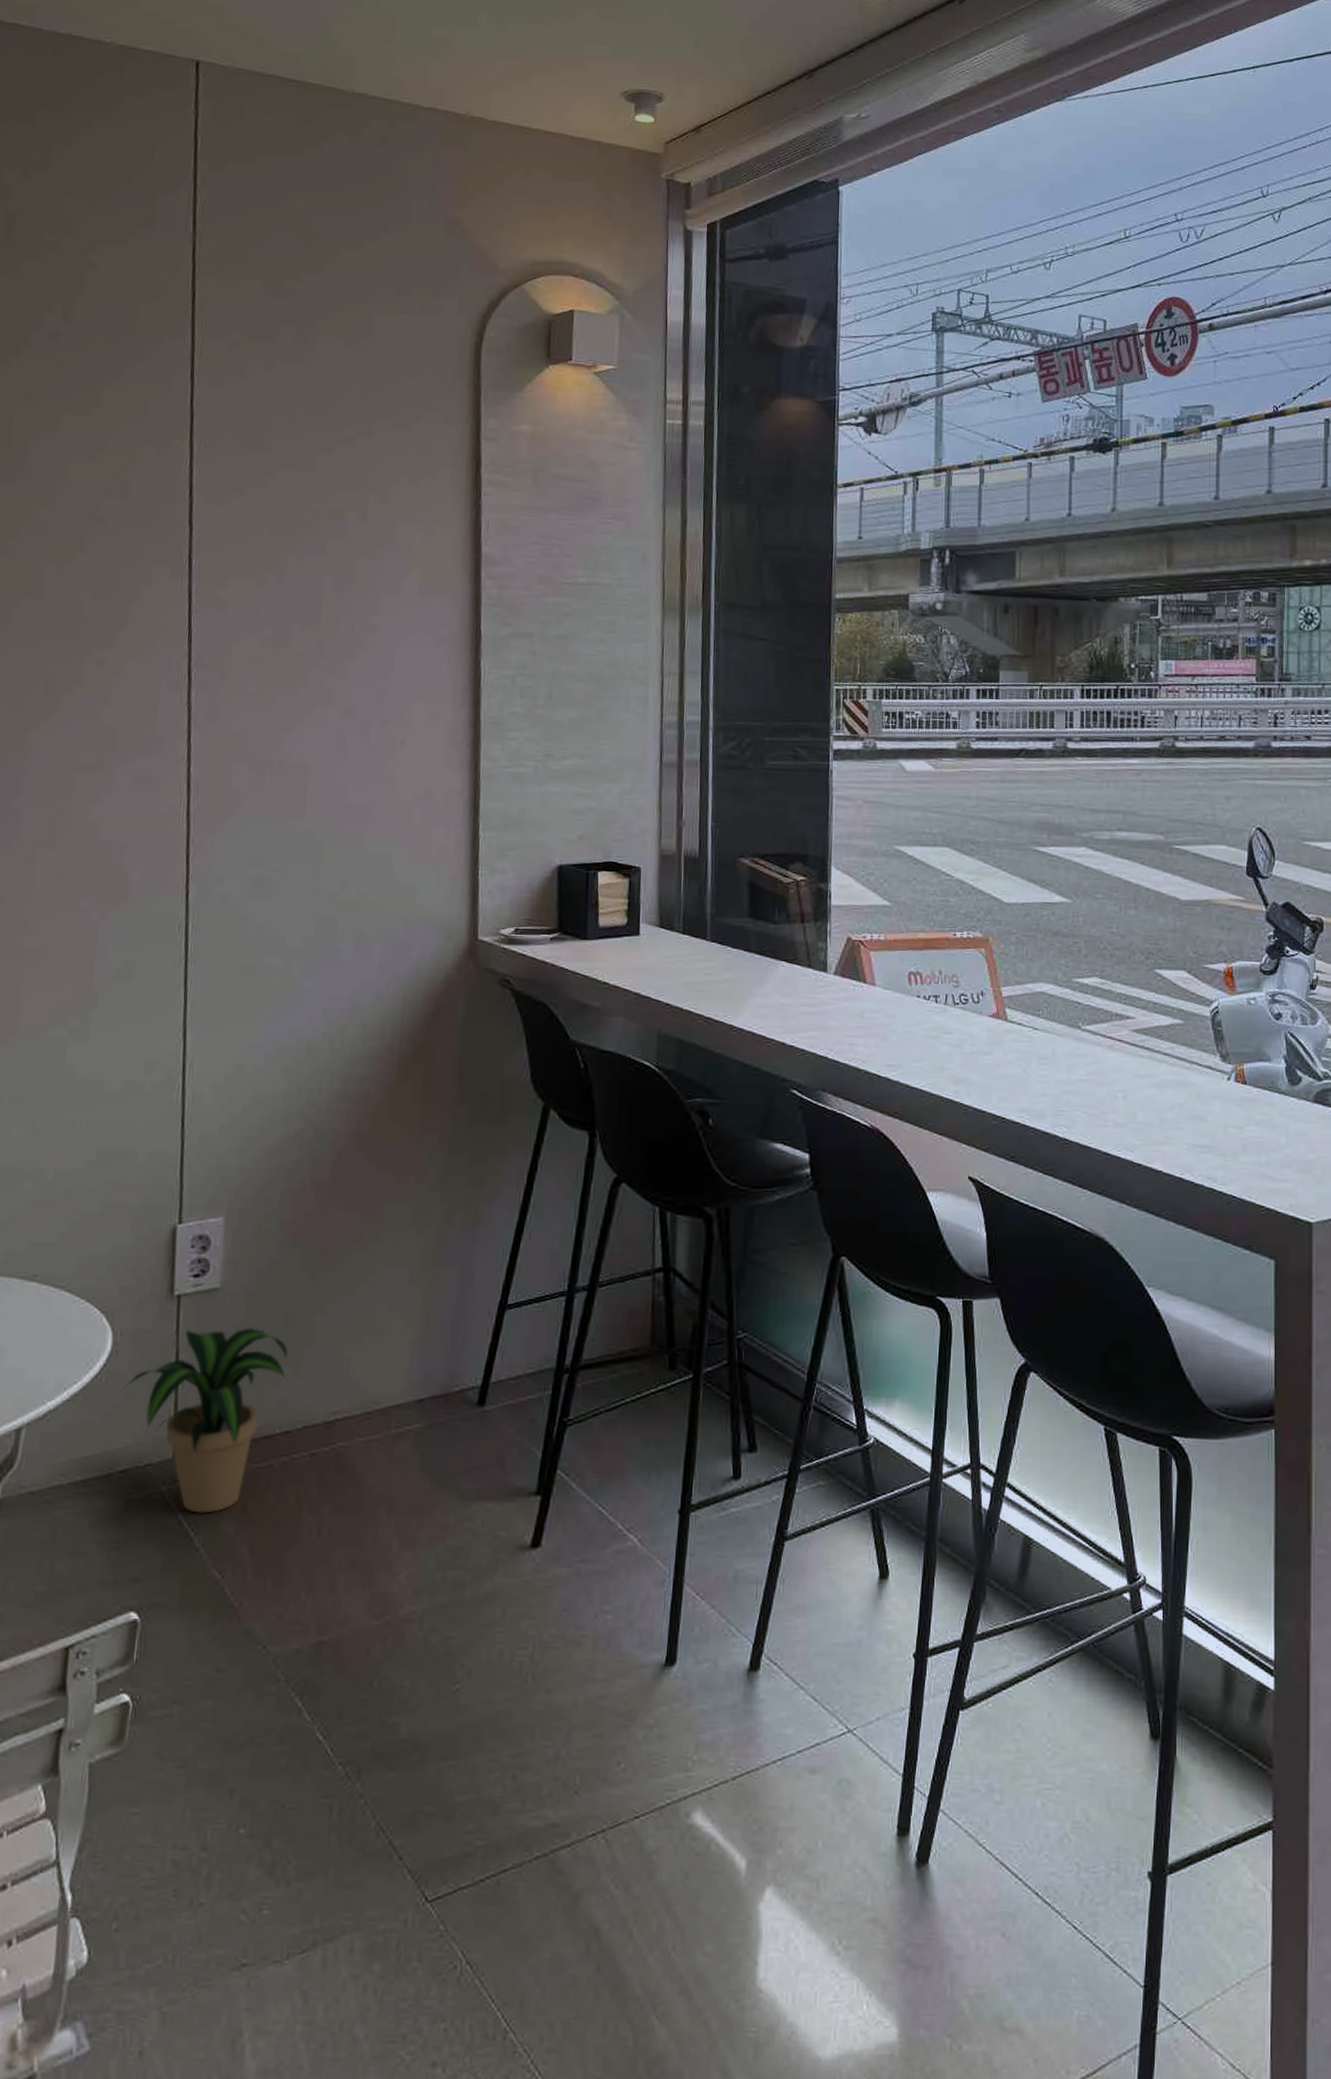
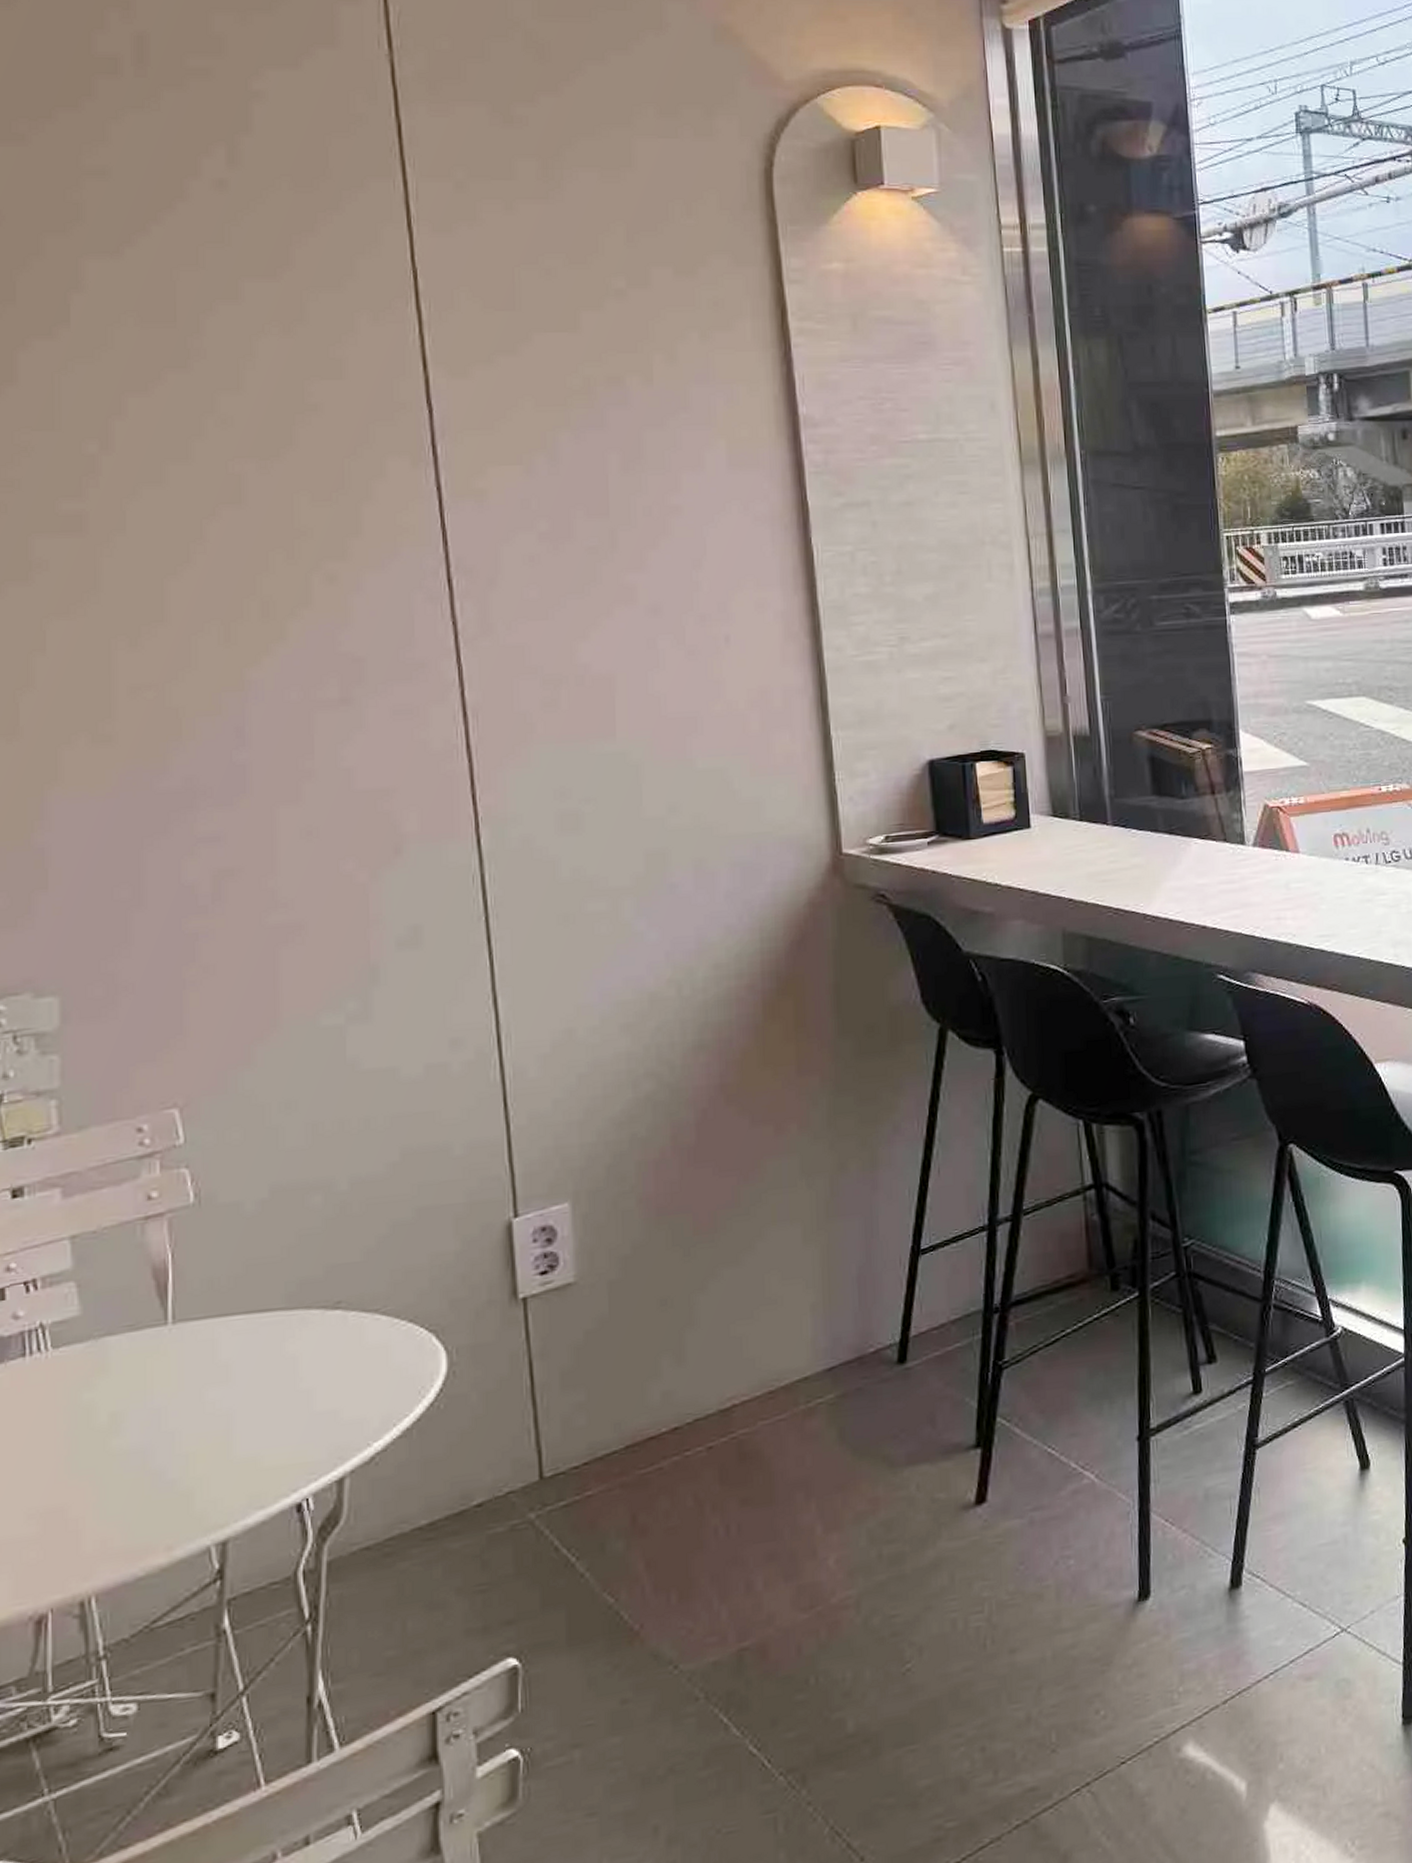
potted plant: present [121,1328,289,1513] -> none [465,1320,671,1536]

